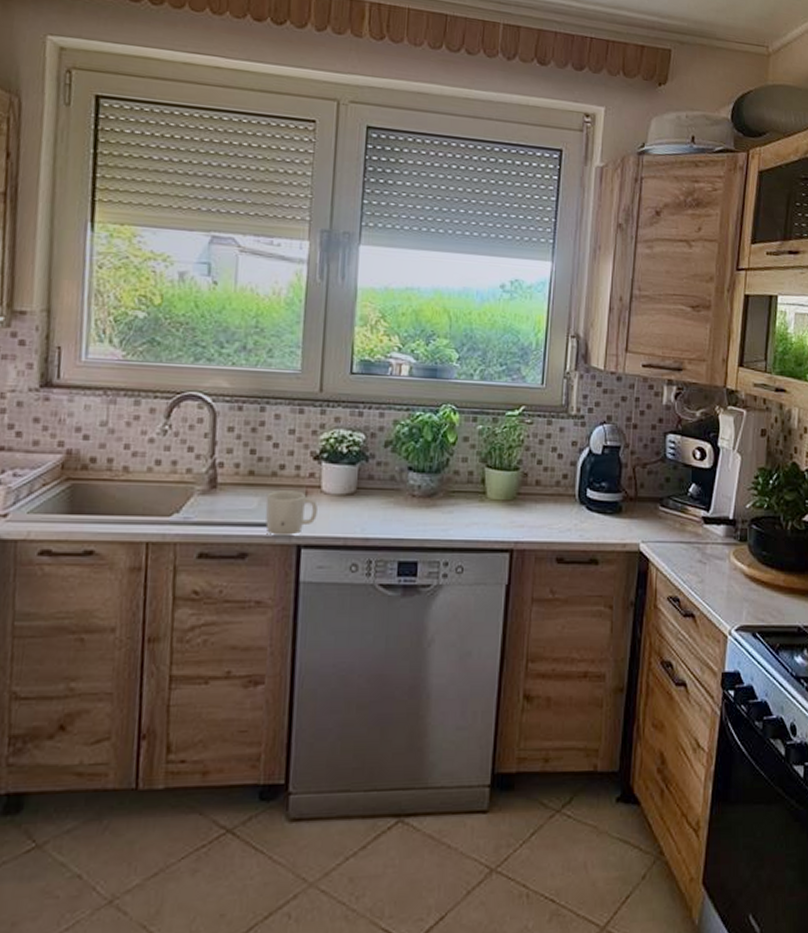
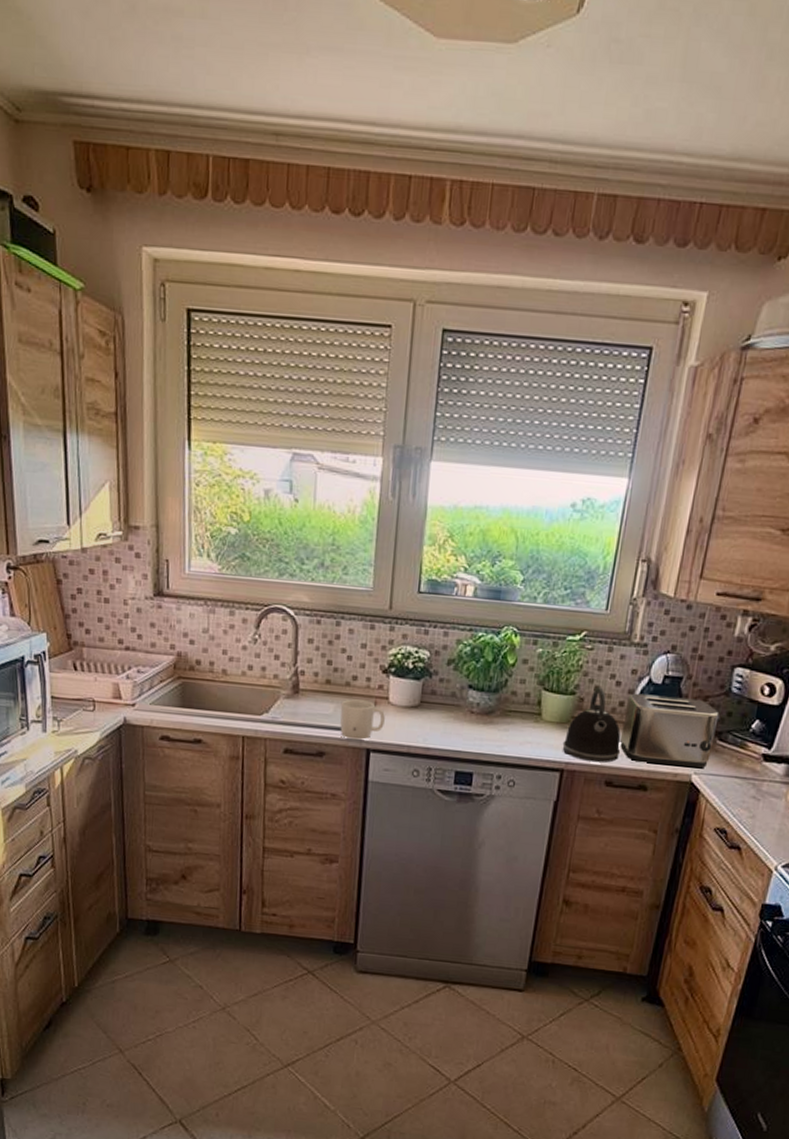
kettle: none [510,460,569,540] -> present [562,687,621,764]
toaster: none [566,465,661,537] -> present [619,693,722,769]

